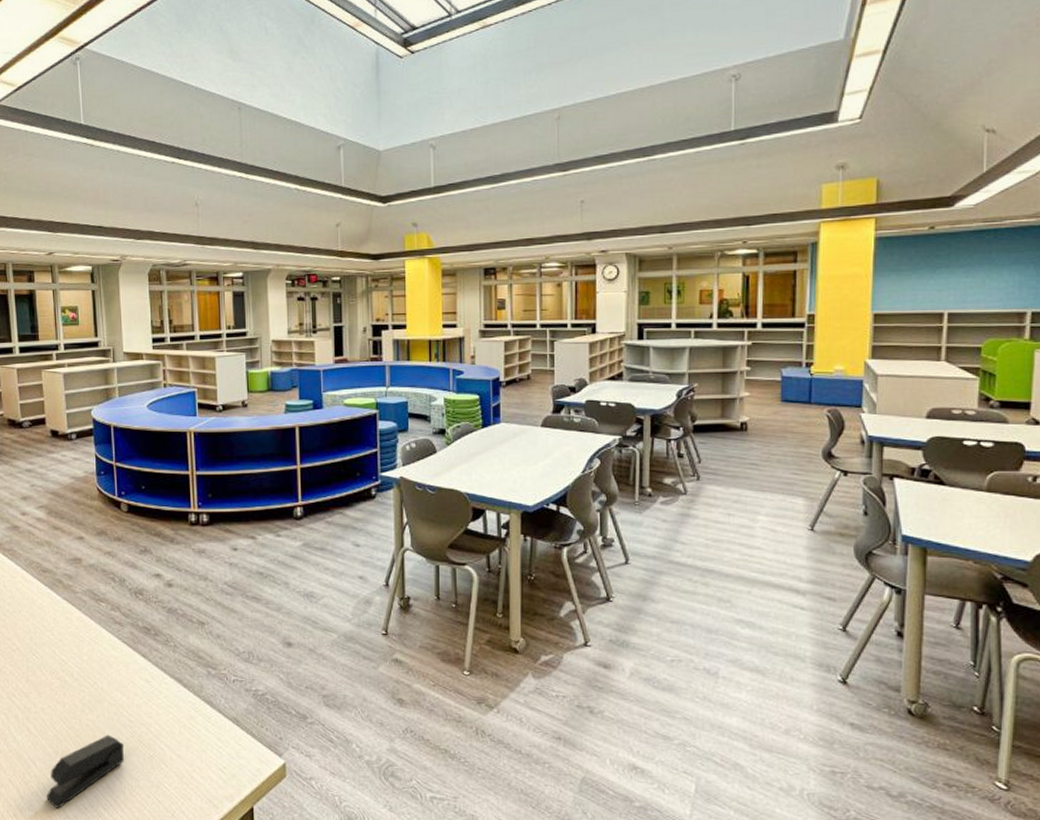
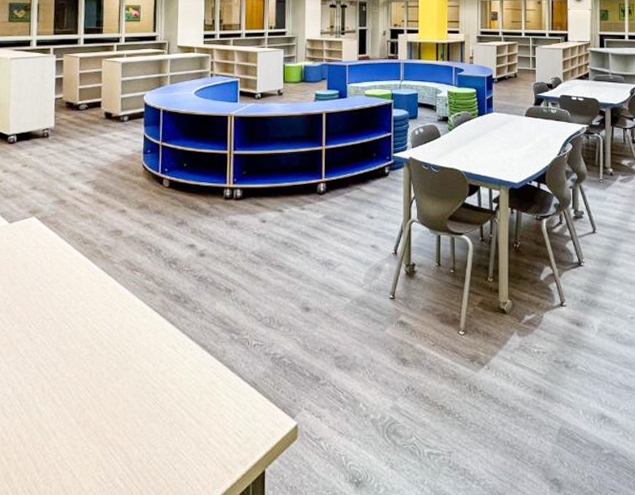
stapler: present [47,735,125,810] -> none [64,402,146,482]

